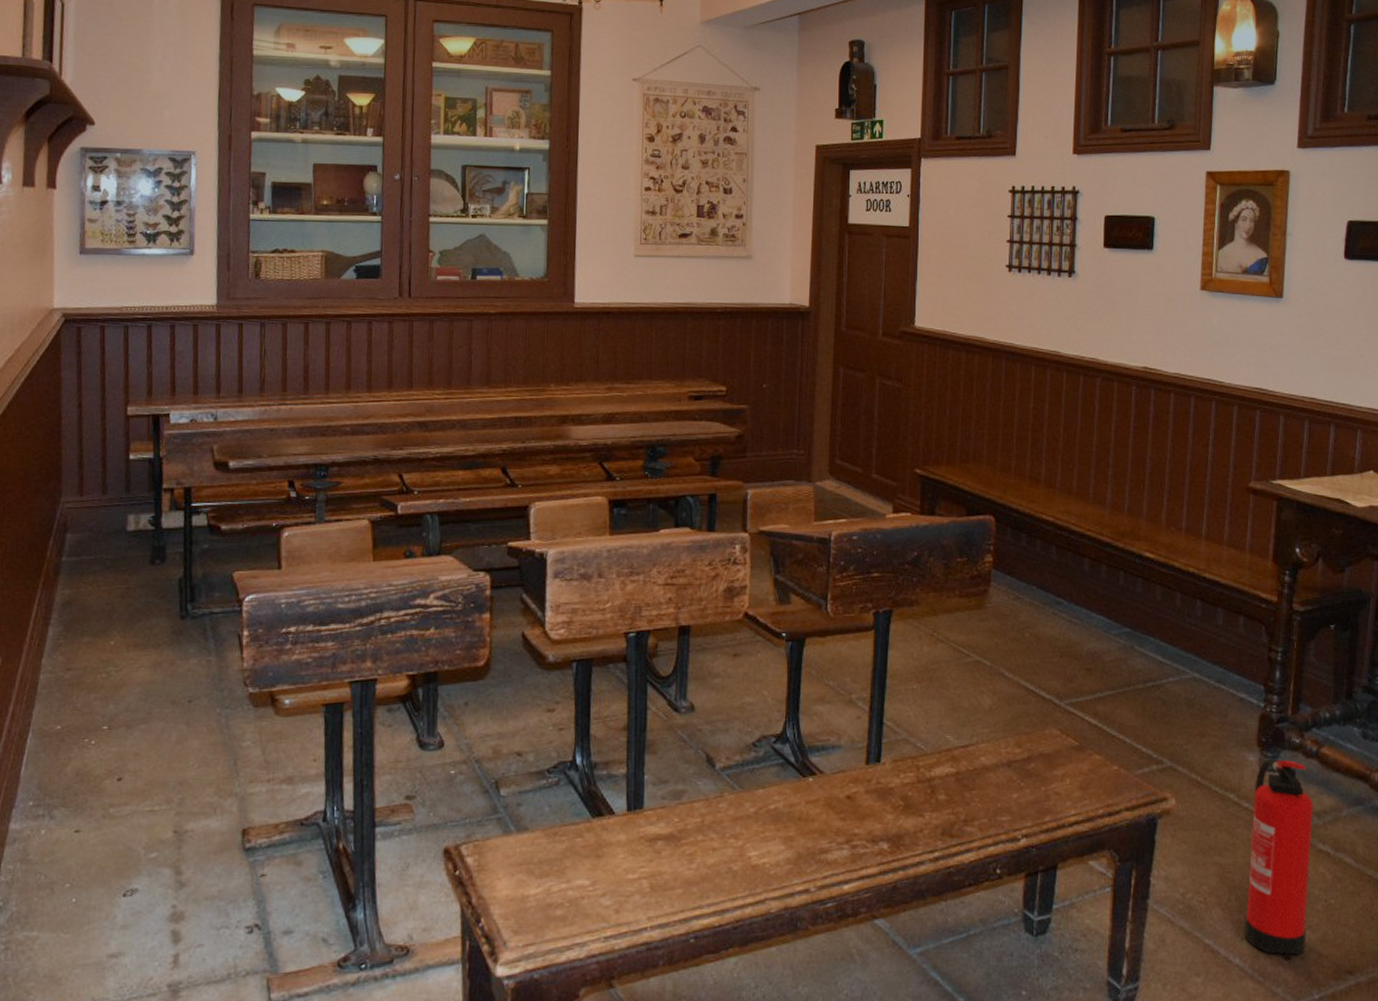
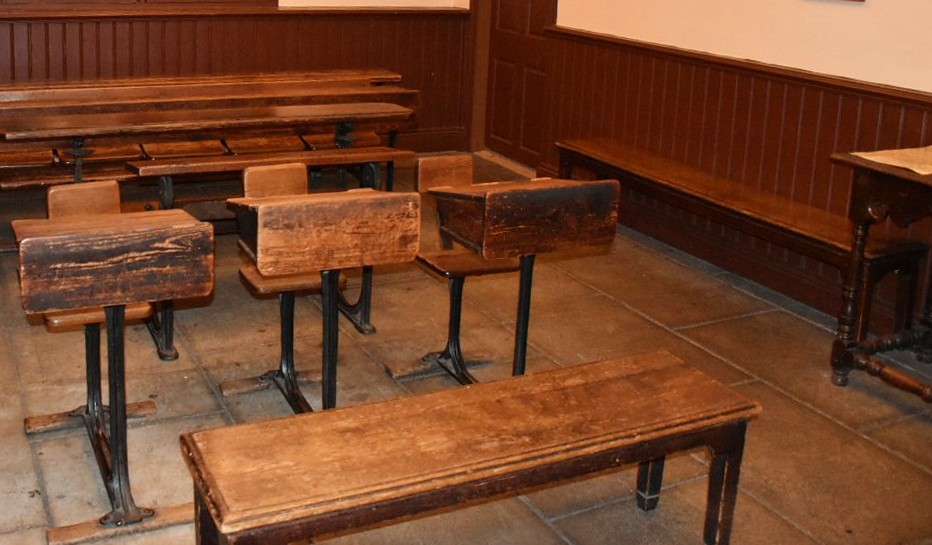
fire extinguisher: present [1244,758,1314,956] -> none [815,376,876,530]

